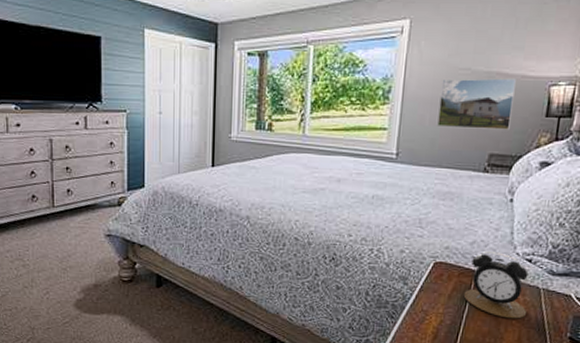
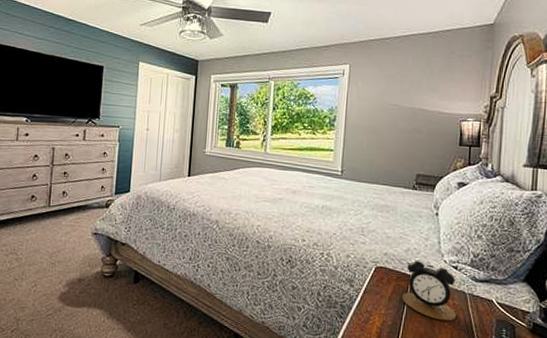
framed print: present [437,78,516,130] -> none [374,112,434,155]

